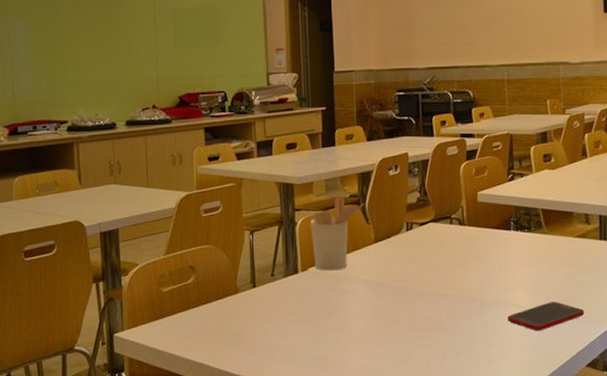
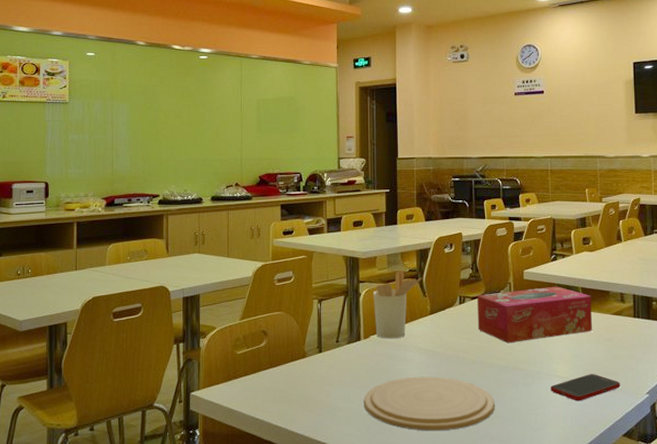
plate: none [303,309,447,367] -> present [363,376,495,431]
tissue box: none [426,208,554,272] -> present [477,286,593,343]

